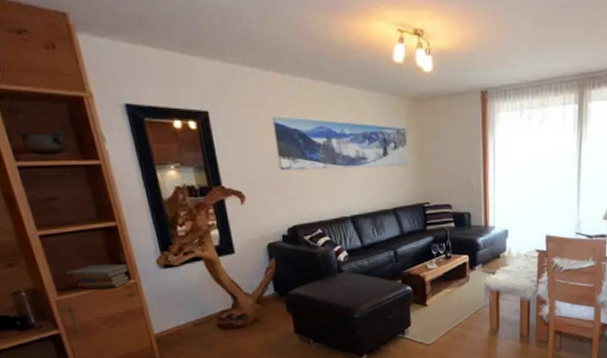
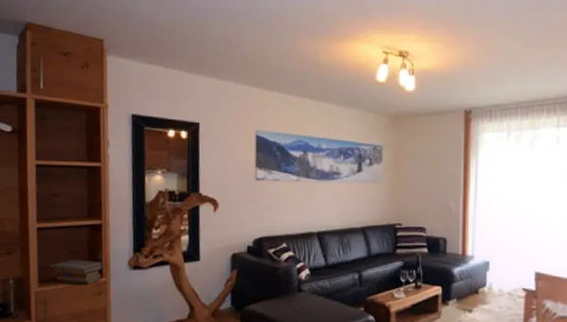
decorative bowl: present [16,129,66,155] -> none [43,134,80,156]

